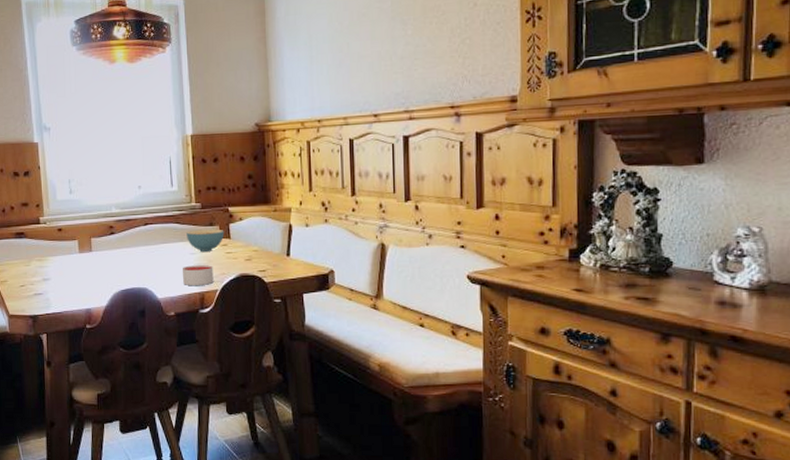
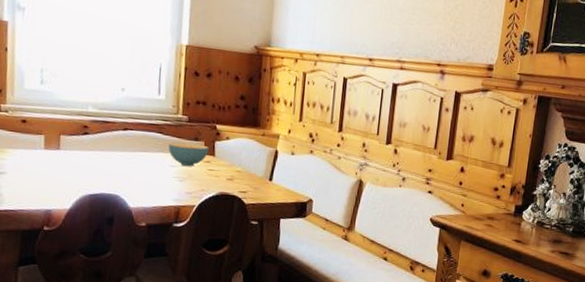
candle: present [182,265,214,285] -> none [159,177,193,200]

